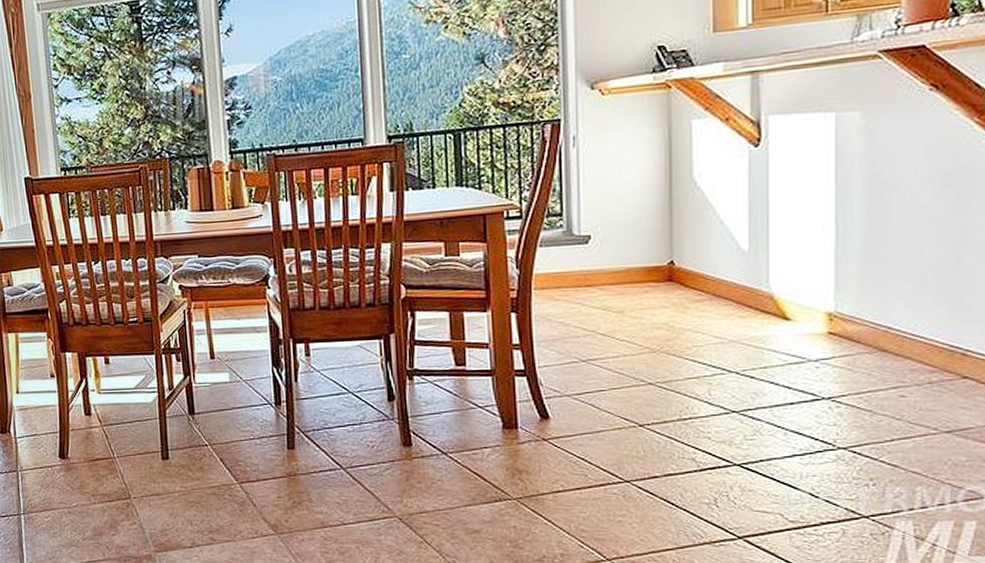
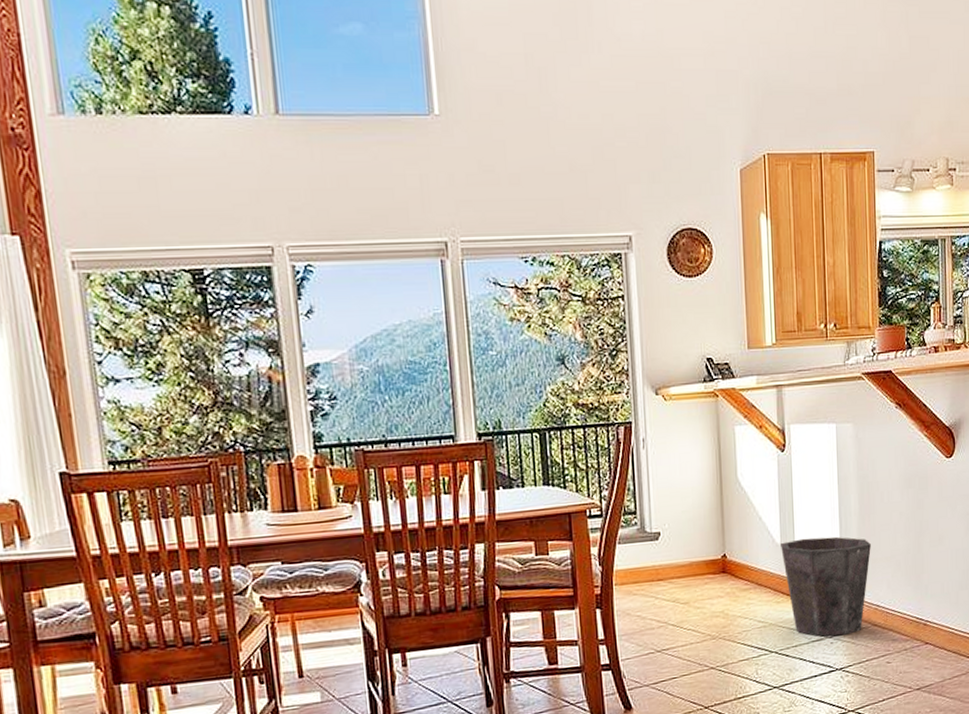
waste bin: none [749,244,882,360] -> present [781,536,871,637]

